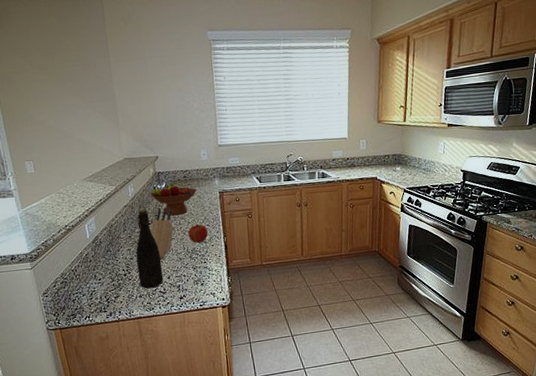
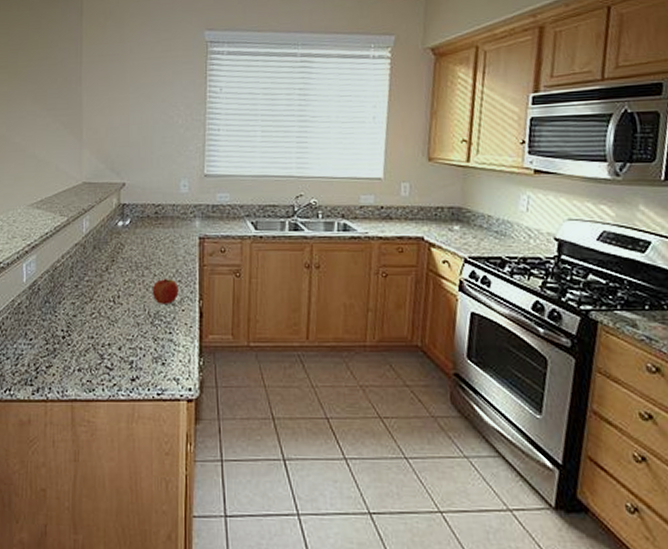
bottle: present [136,209,164,289] -> none [80,250,113,361]
fruit bowl: present [150,184,198,216] -> none [109,221,171,264]
knife block: present [150,207,174,258] -> none [103,251,135,319]

